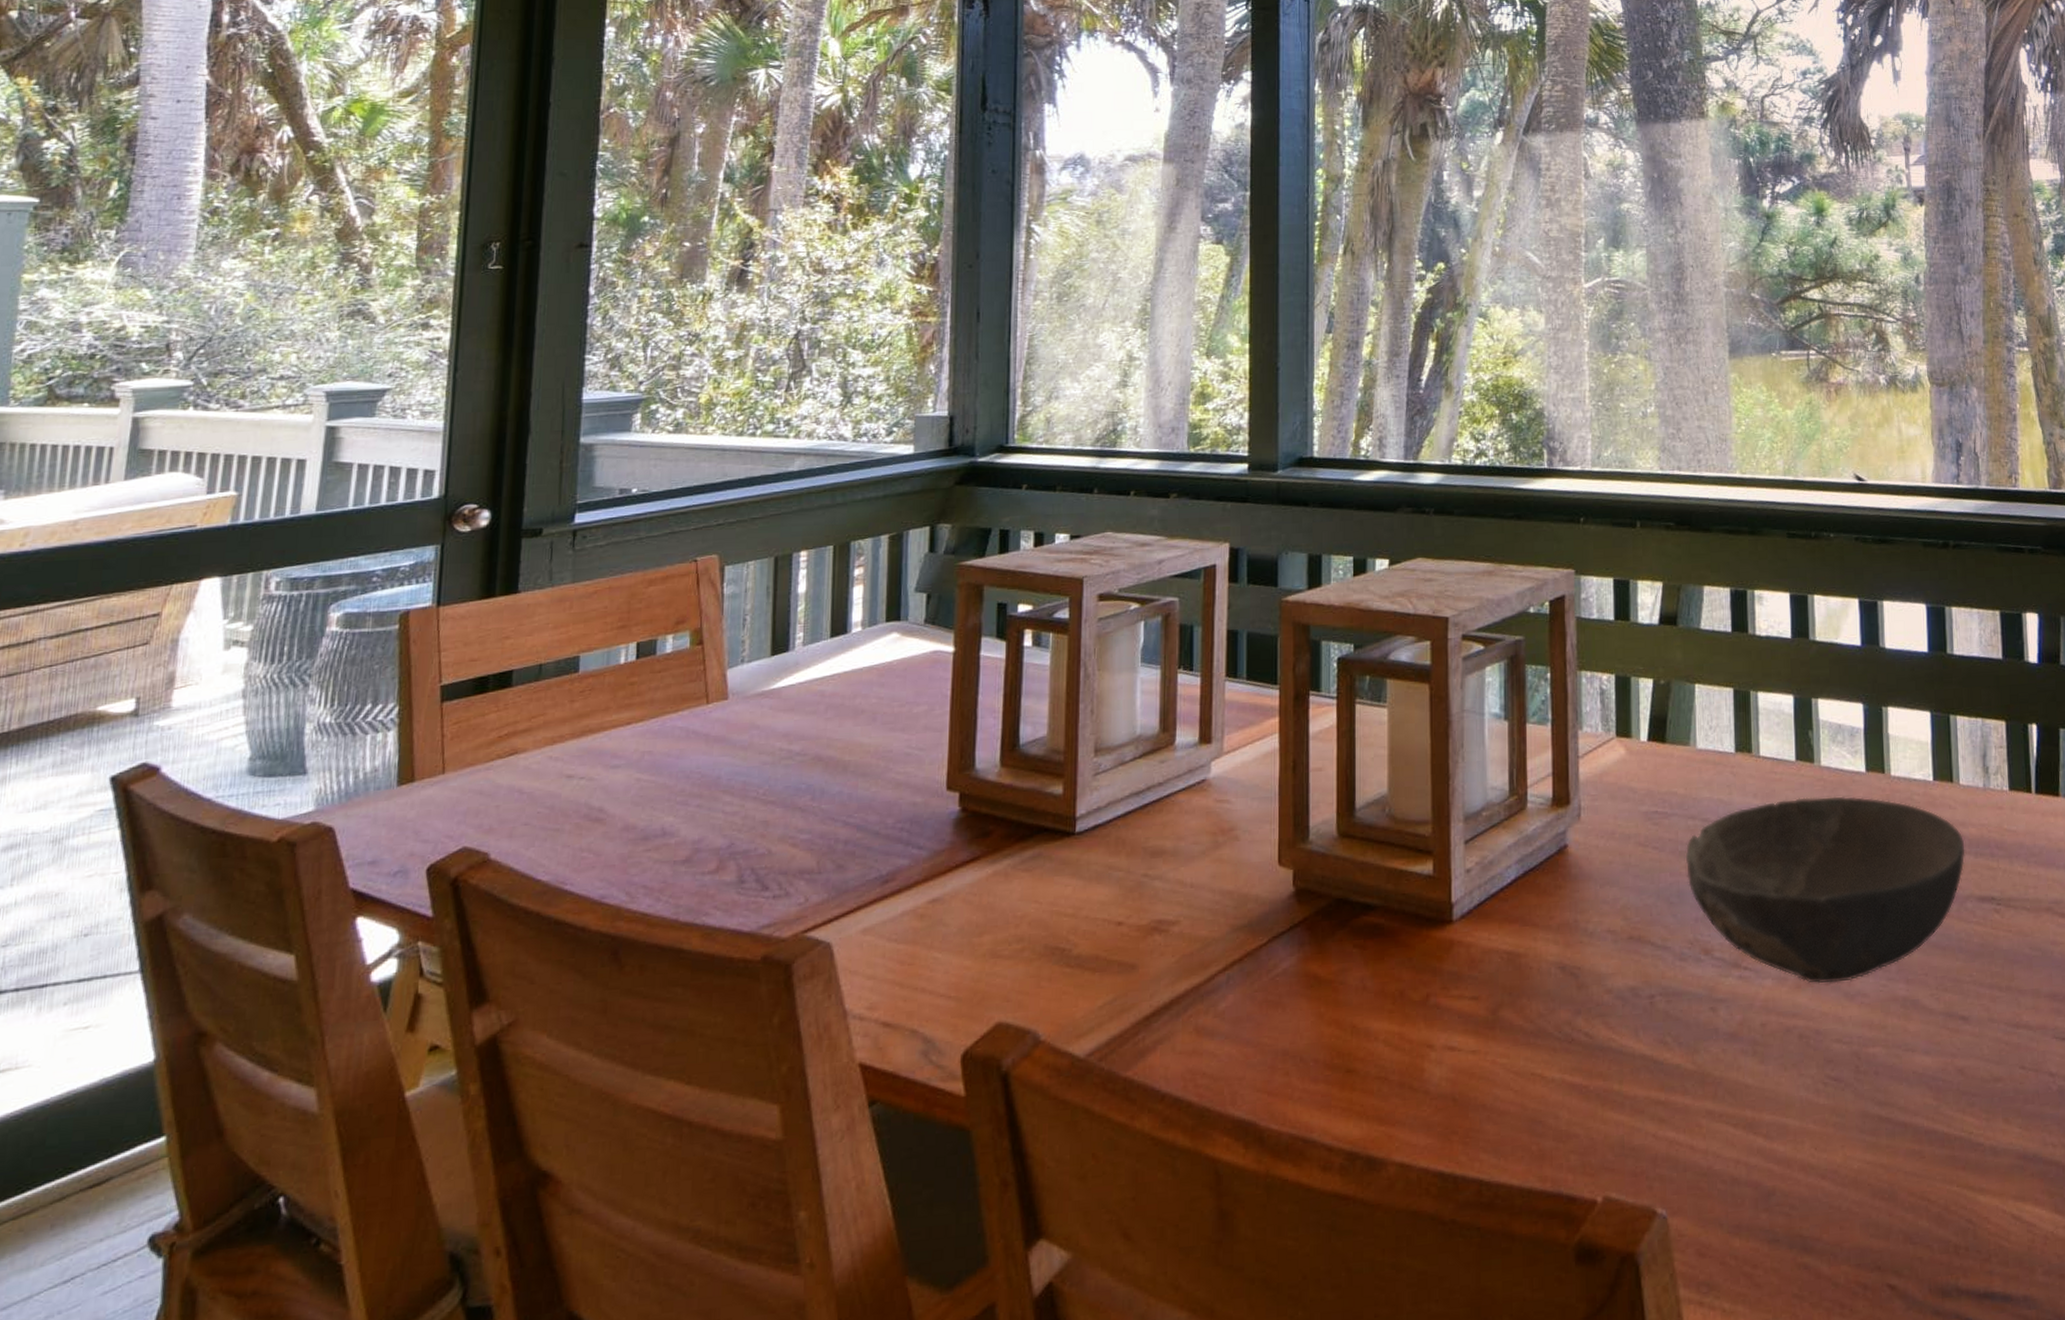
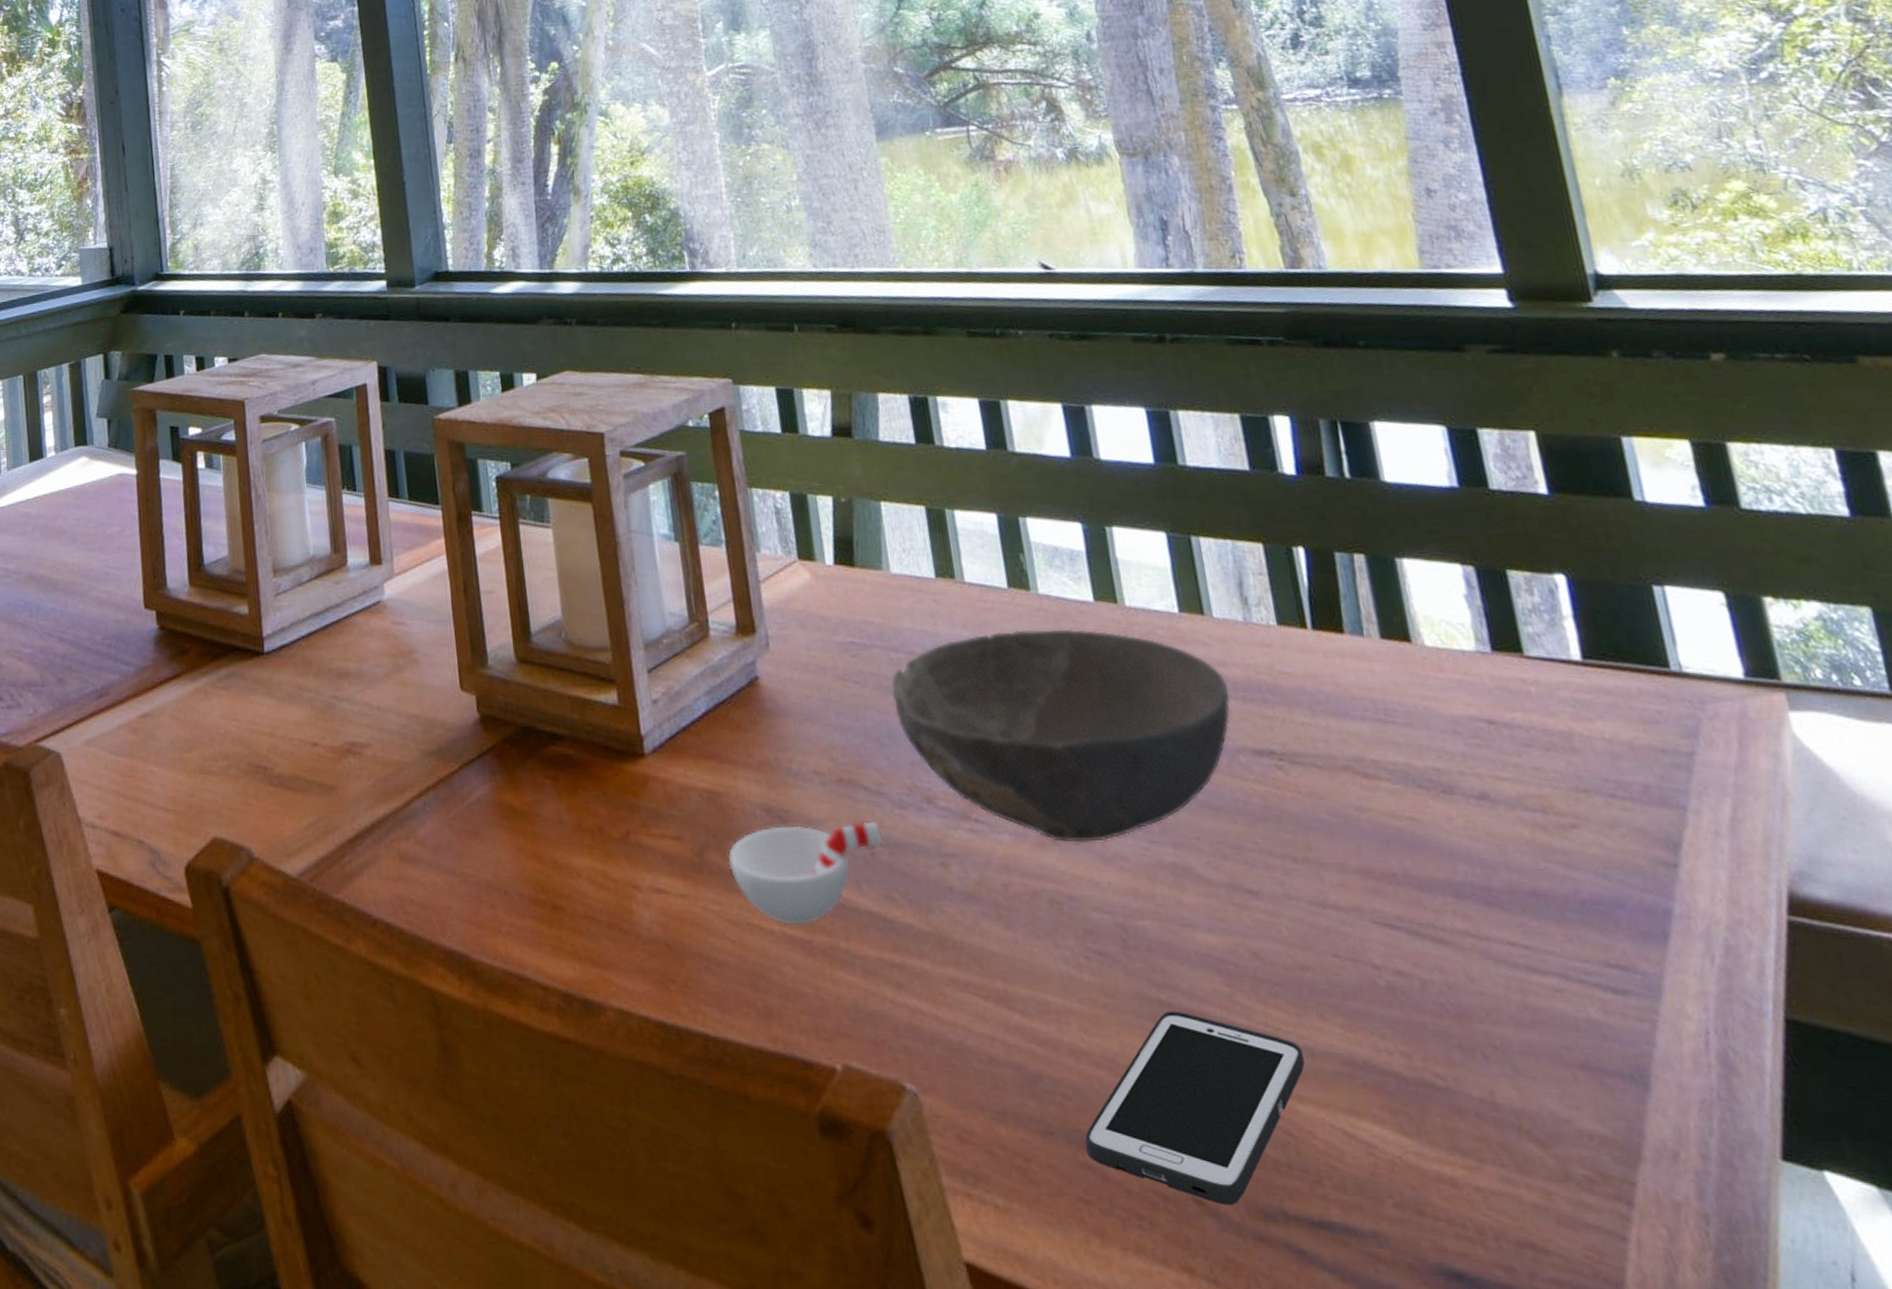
cup: none [1520,973,1661,1073] -> present [727,821,882,925]
cell phone: none [1805,1124,1988,1288] -> present [1085,1010,1305,1206]

